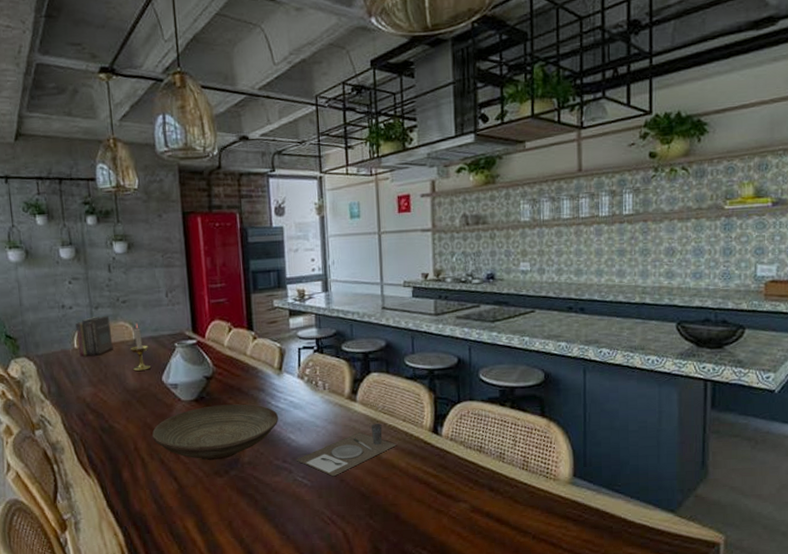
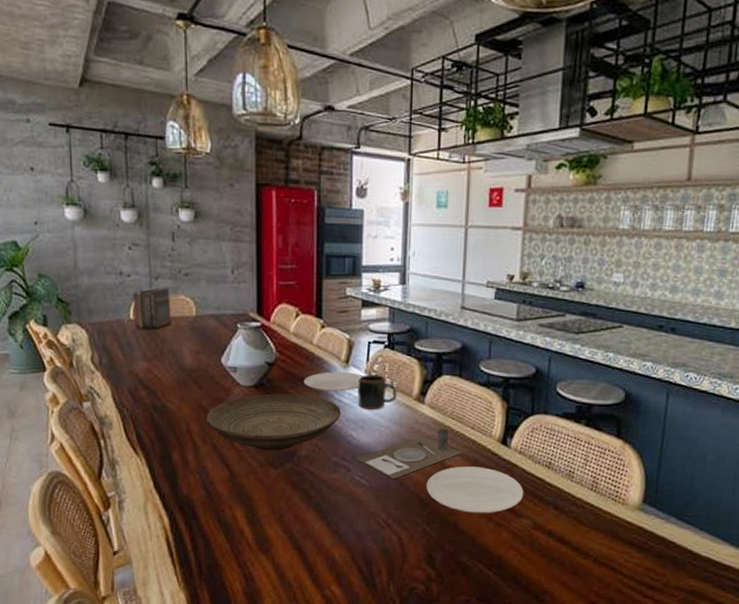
candlestick: present [129,324,152,371] -> none [189,299,211,350]
plate: none [241,378,295,398] -> present [303,372,362,391]
mug: none [292,378,330,412] -> present [358,374,397,410]
plate: none [365,457,459,503] -> present [426,466,524,514]

